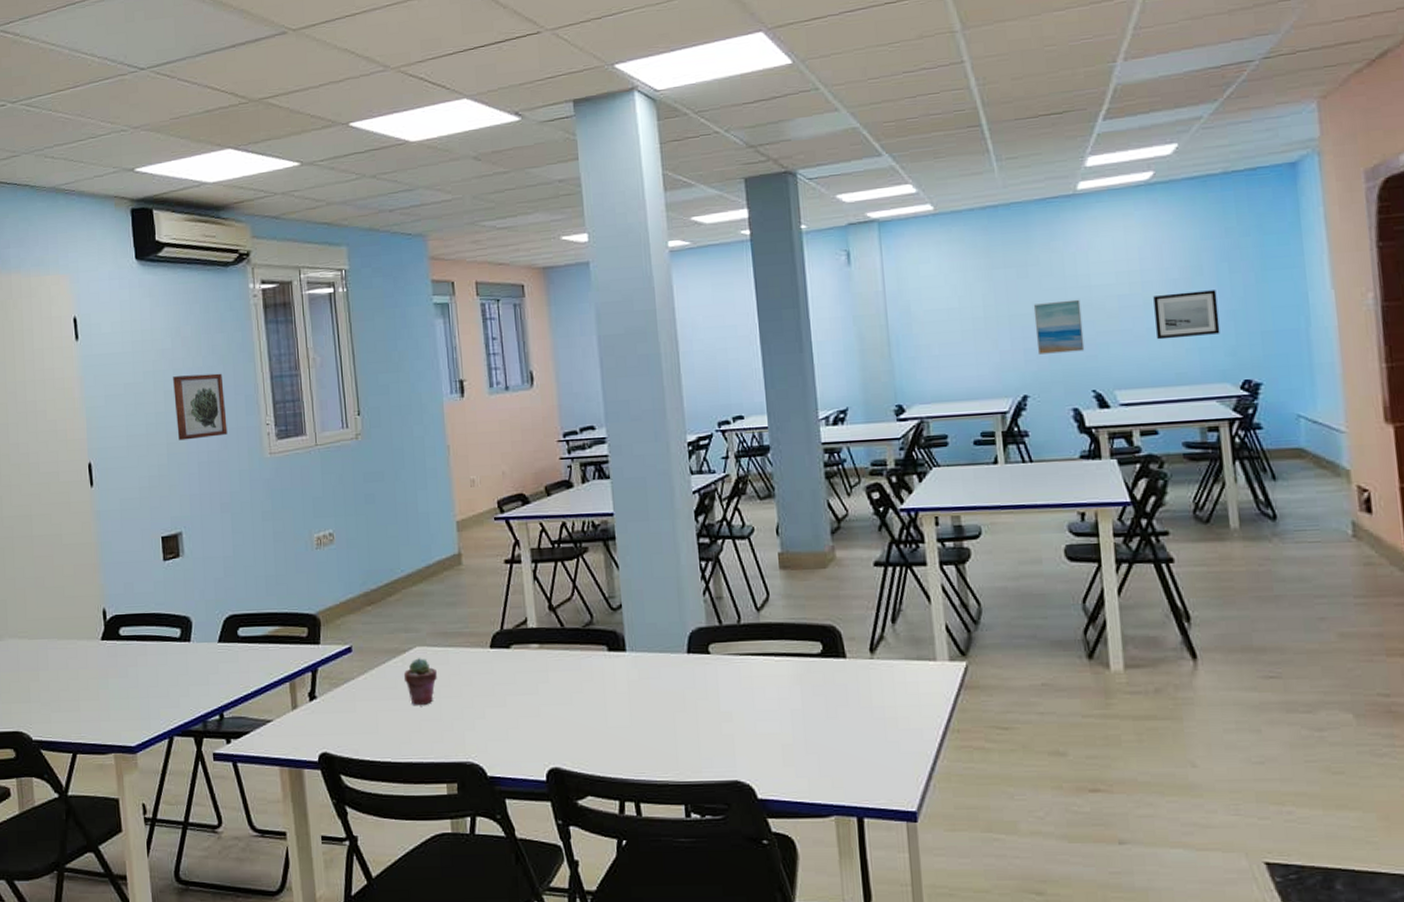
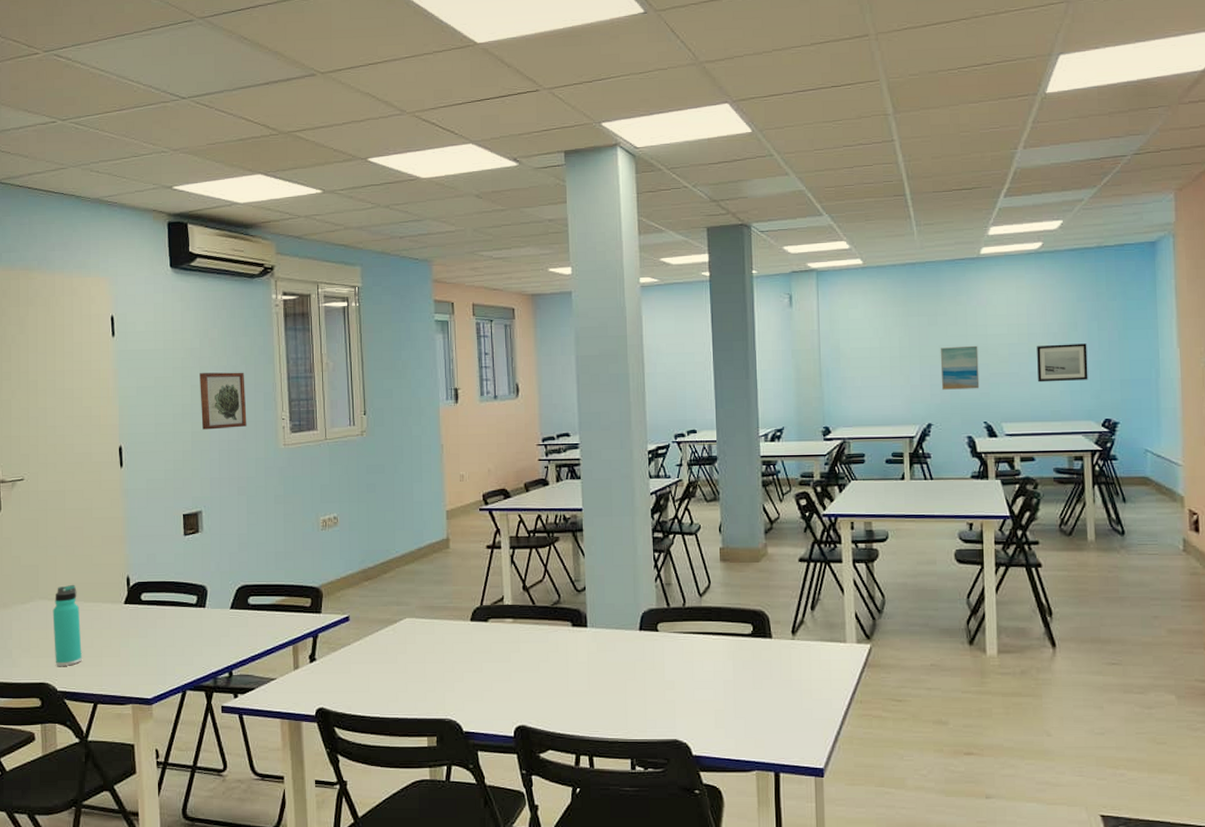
thermos bottle: none [23,620,58,712] -> present [52,584,82,666]
potted succulent: present [403,658,438,705] -> none [394,628,424,669]

